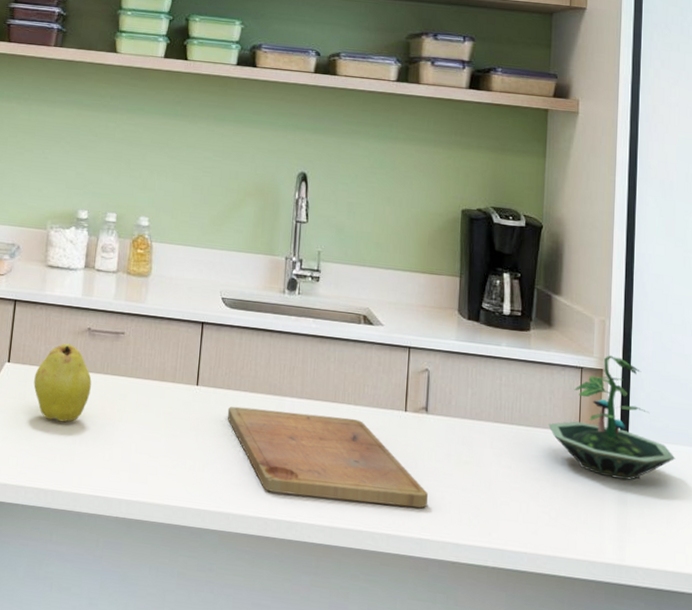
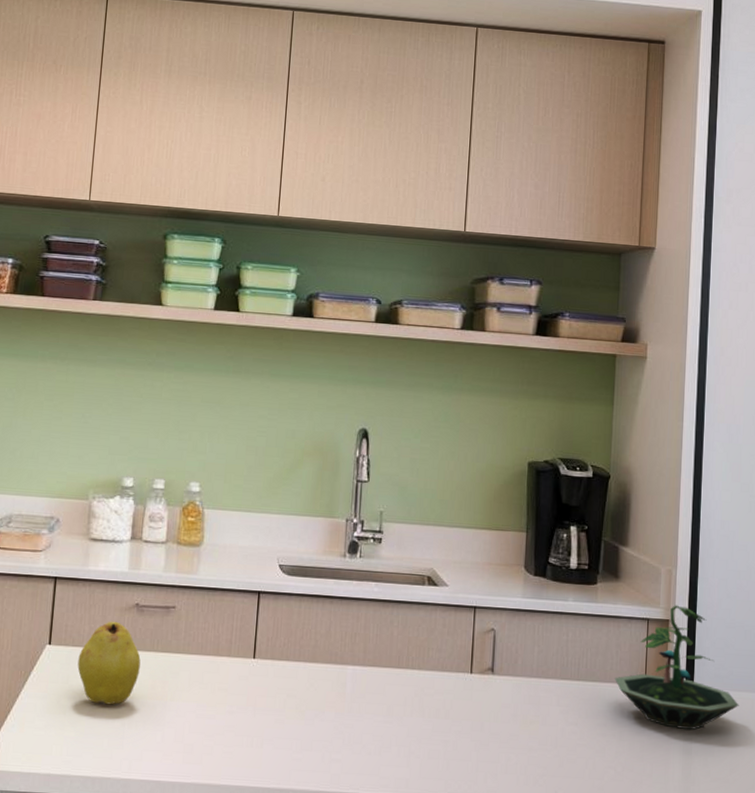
cutting board: present [227,406,428,508] -> none [286,678,494,771]

